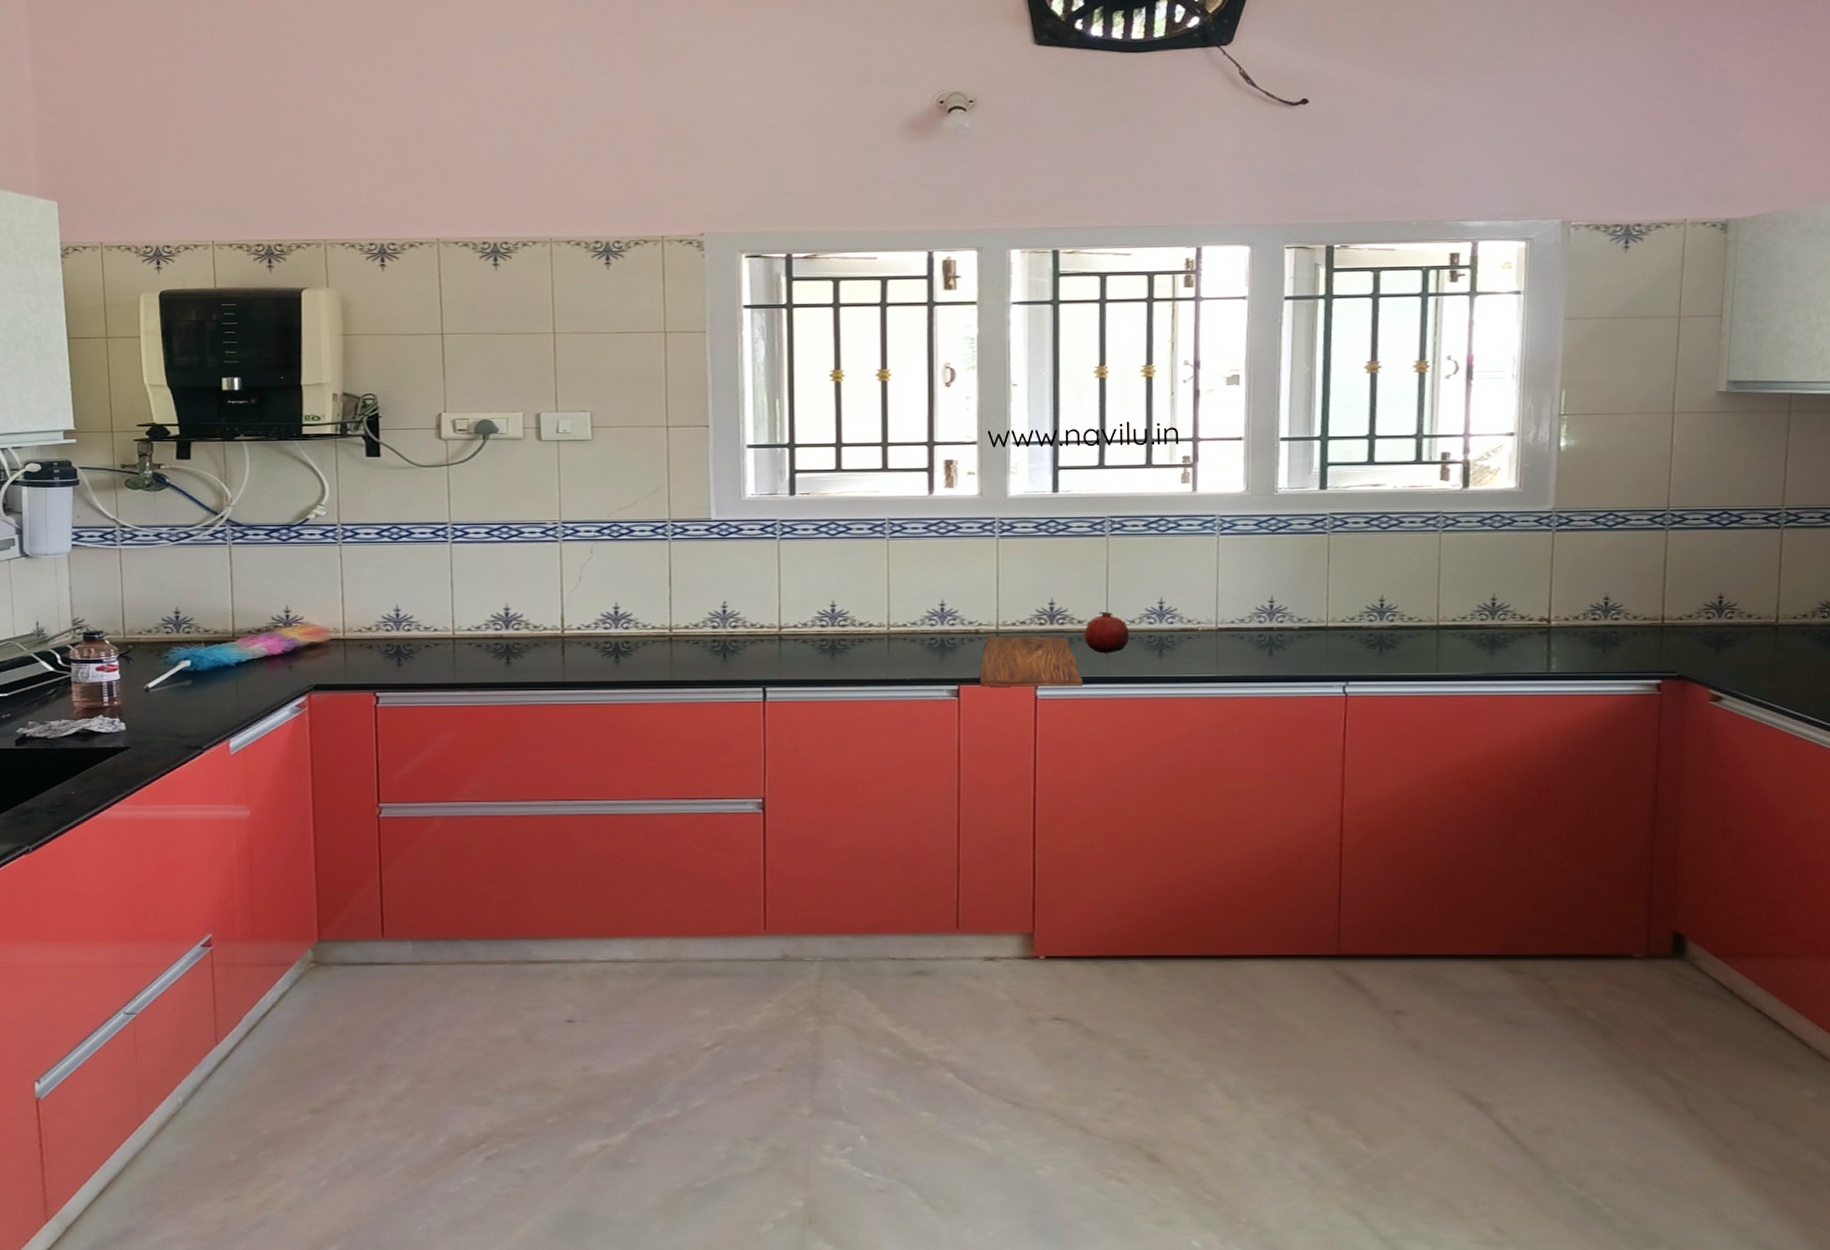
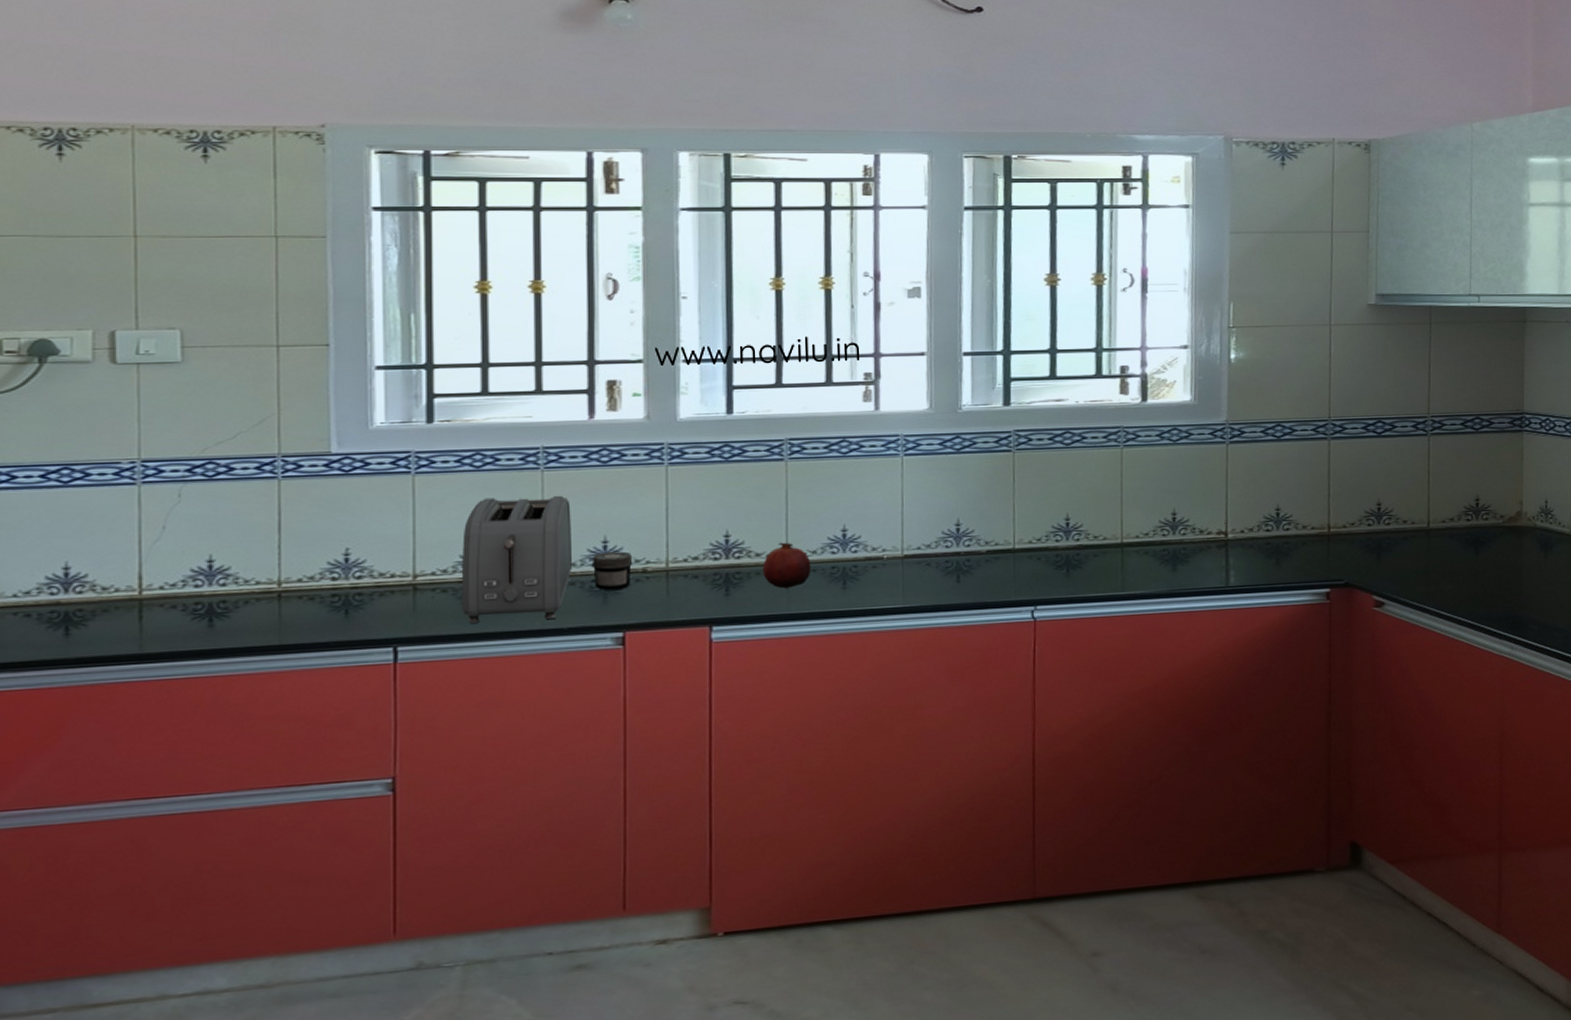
toaster: none [819,561,913,671] -> present [461,495,572,623]
jar: none [930,614,967,647] -> present [591,551,633,590]
cutting board: present [980,636,1084,687] -> none [648,572,763,632]

